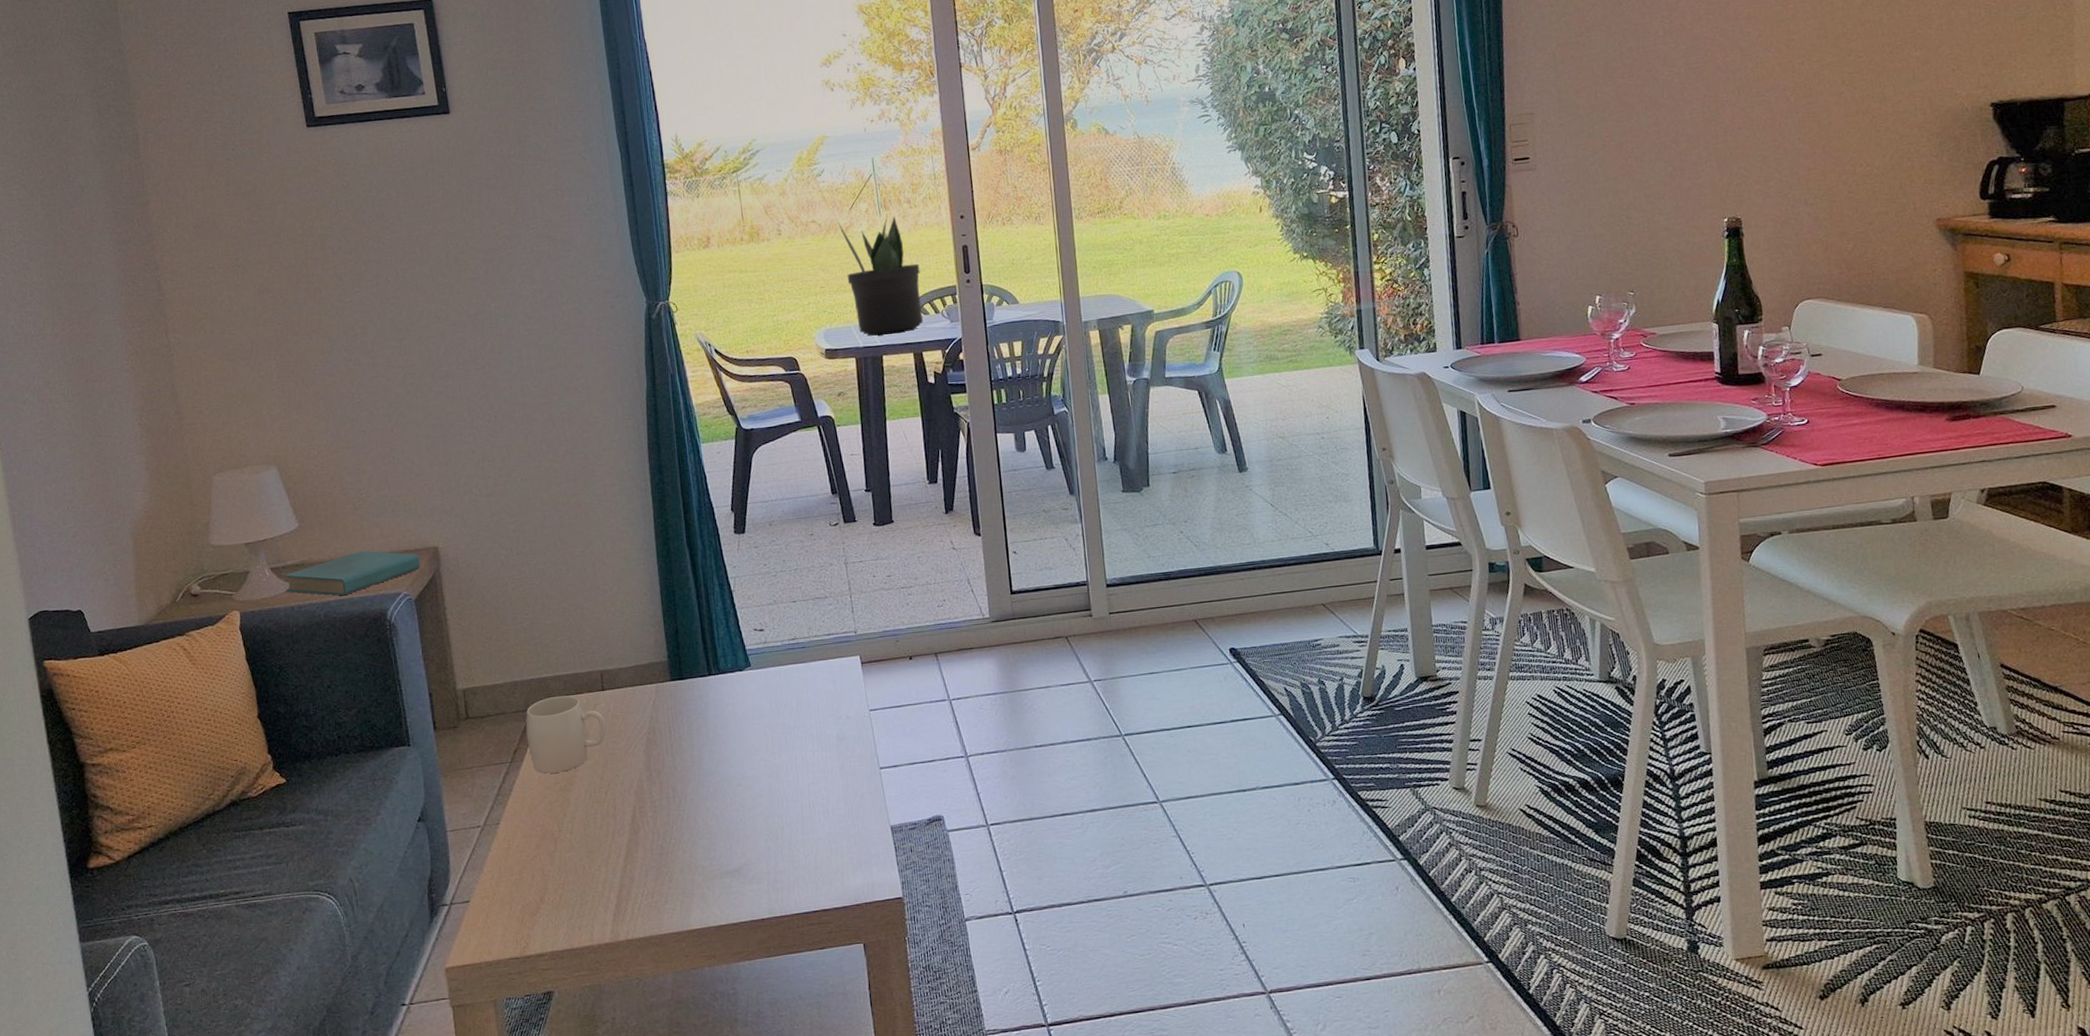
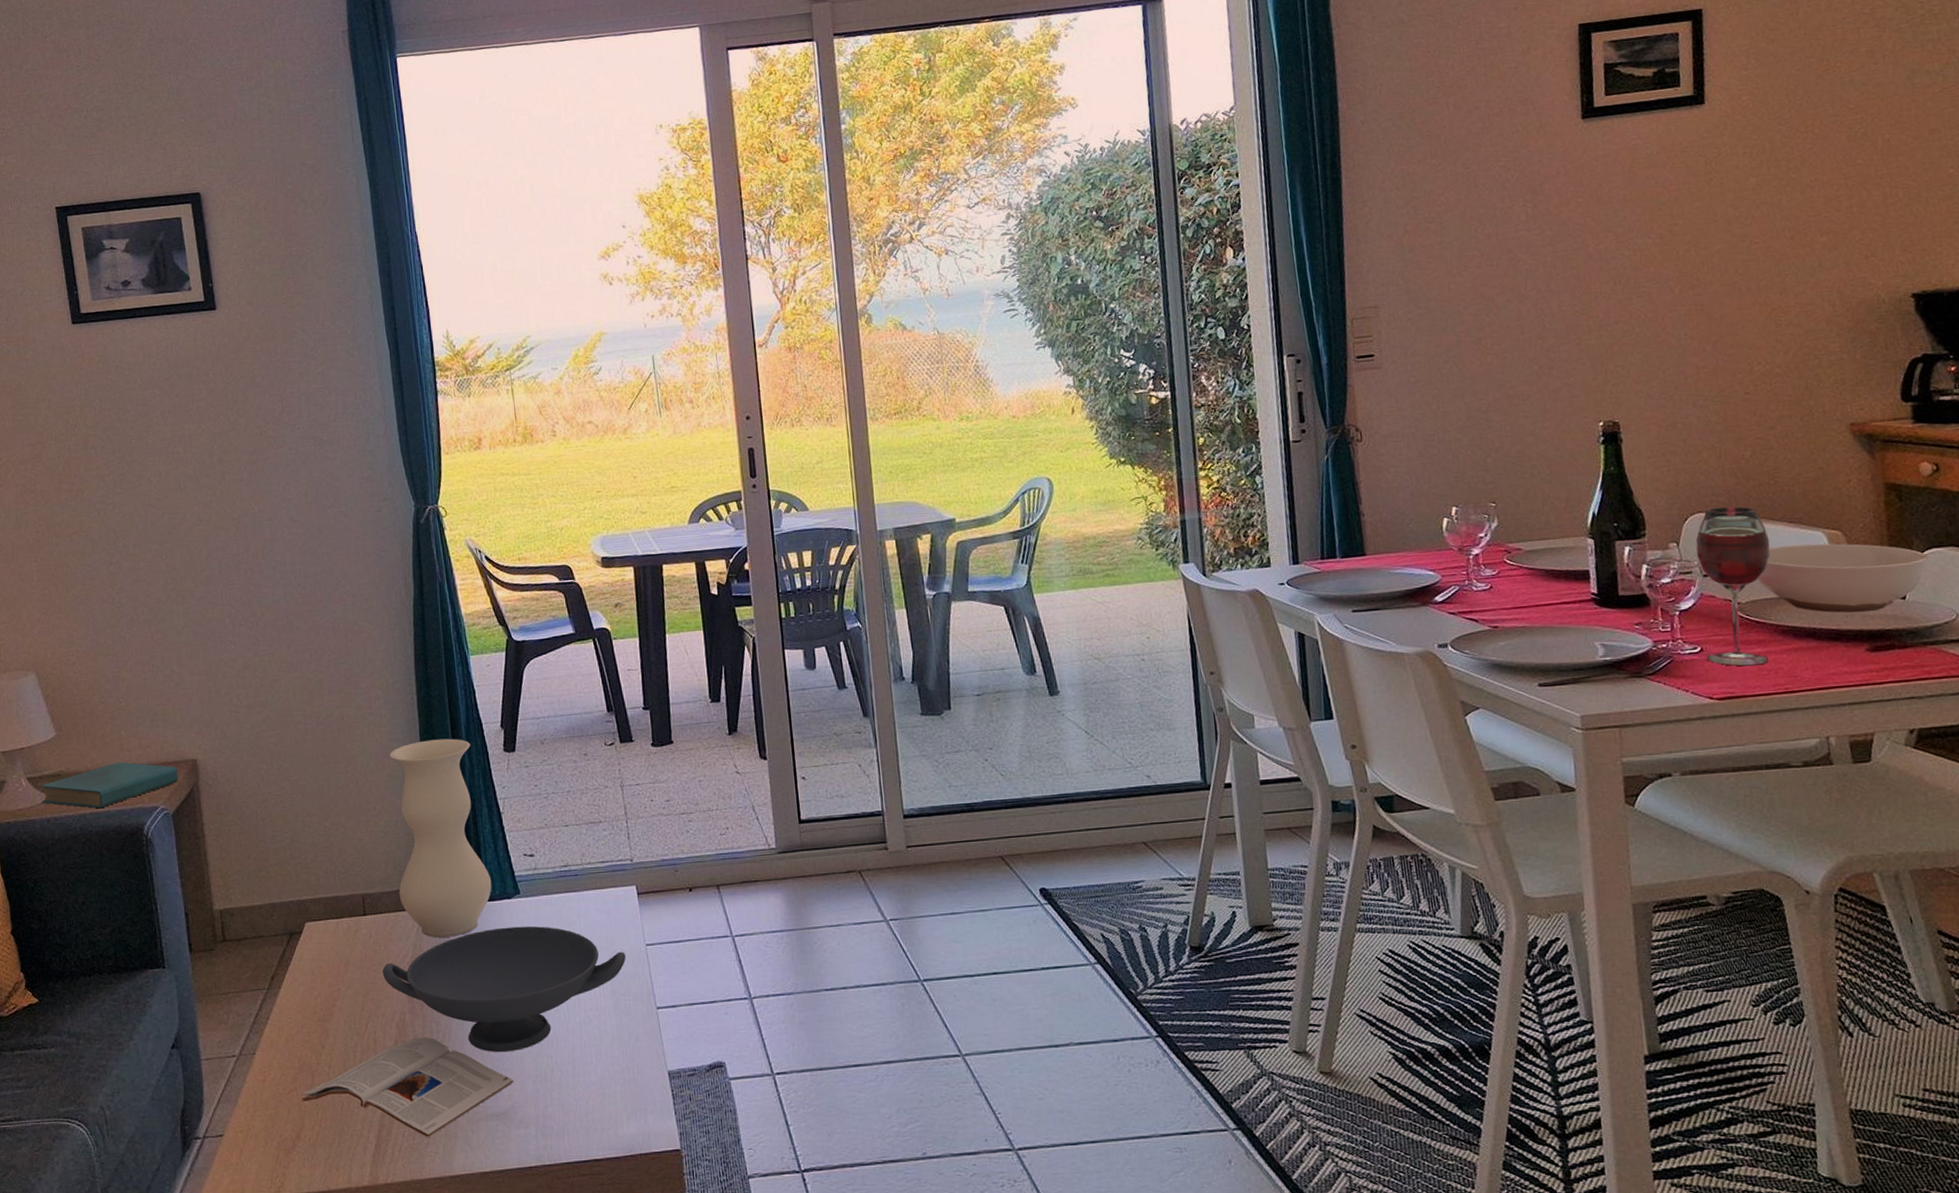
mug: present [525,695,607,774] -> none [284,919,368,1002]
magazine: none [544,802,747,896] -> present [301,1037,514,1138]
decorative bowl: none [620,695,851,815] -> present [382,925,626,1053]
vase: none [625,522,724,710] -> present [389,738,492,938]
planter: present [837,216,923,336] -> none [615,417,706,544]
wineglass: none [1805,293,1868,436] -> present [1695,506,1771,667]
bowl: none [1856,326,1999,388] -> present [1757,543,1928,613]

